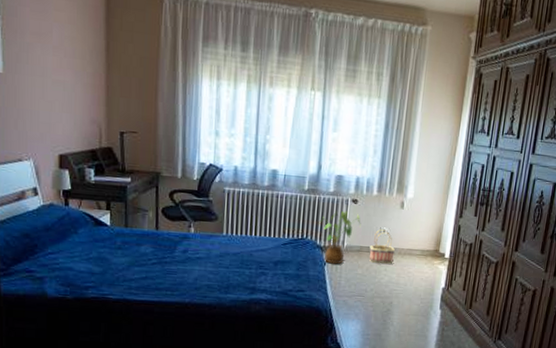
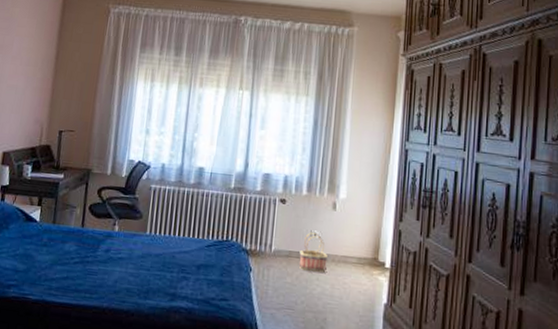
house plant: present [318,210,361,264] -> none [244,210,290,271]

